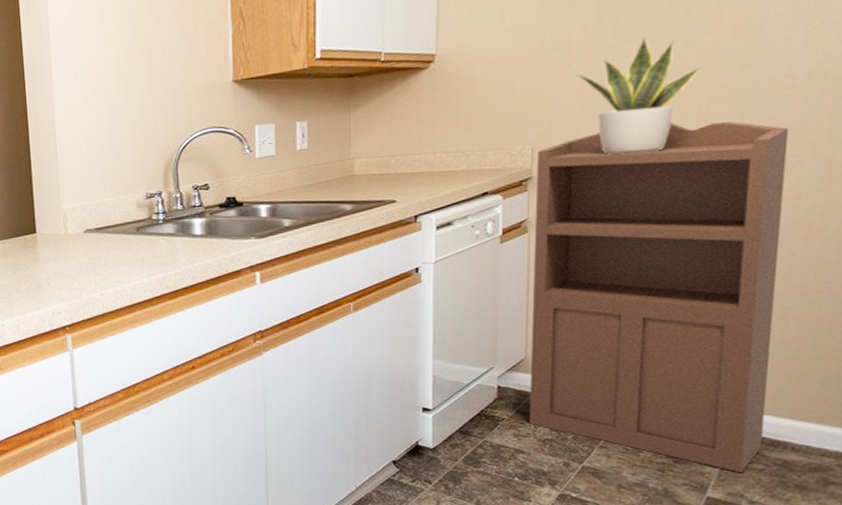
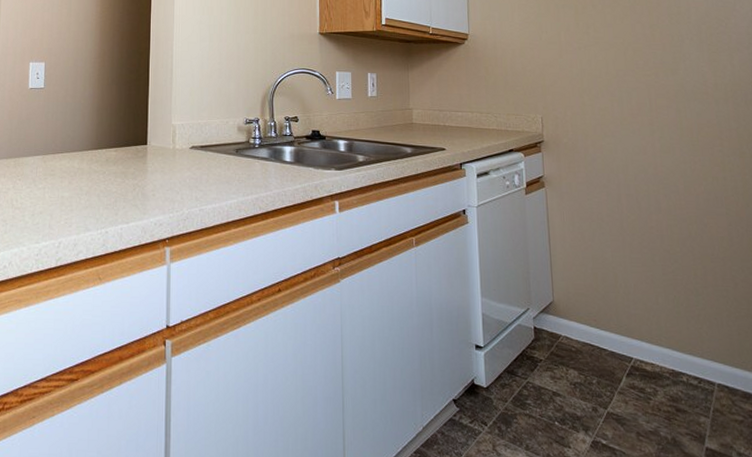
storage cabinet: present [530,121,790,473] -> none [546,110,739,424]
potted plant: present [575,36,700,155] -> none [566,41,647,131]

